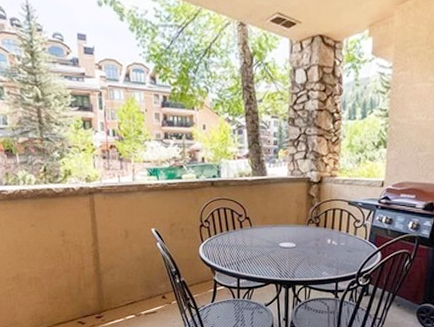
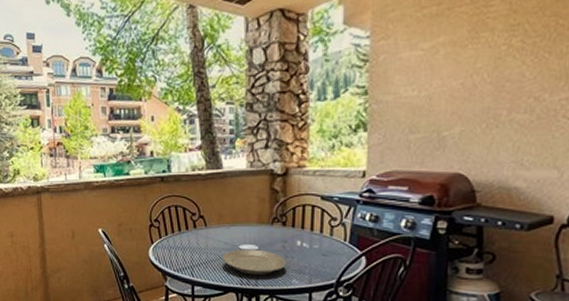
plate: none [265,246,318,269] -> present [222,249,286,275]

